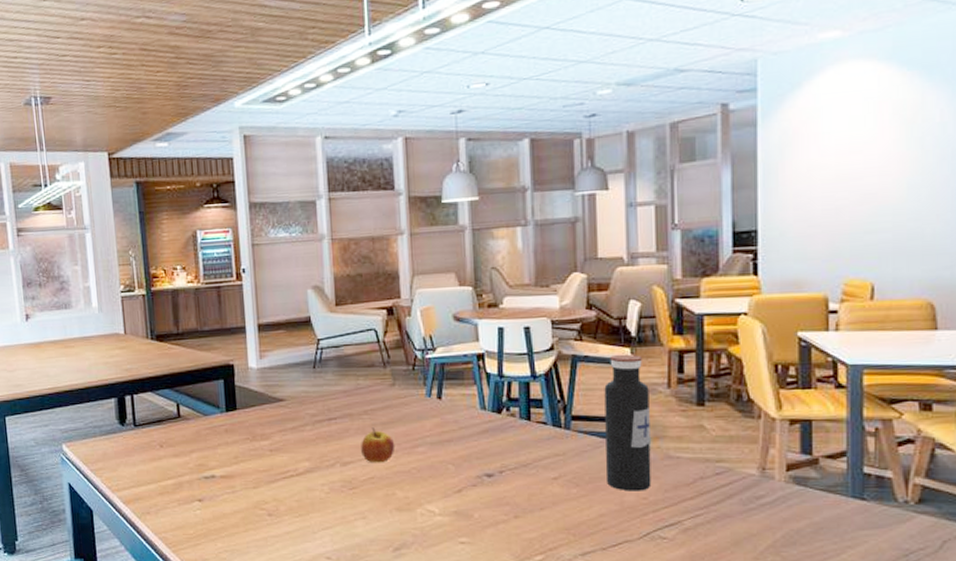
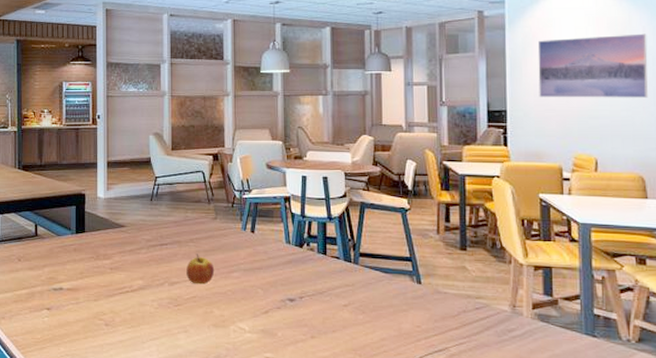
water bottle: present [604,354,652,491] -> none [386,204,424,320]
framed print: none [799,118,946,210] -> present [537,33,648,98]

